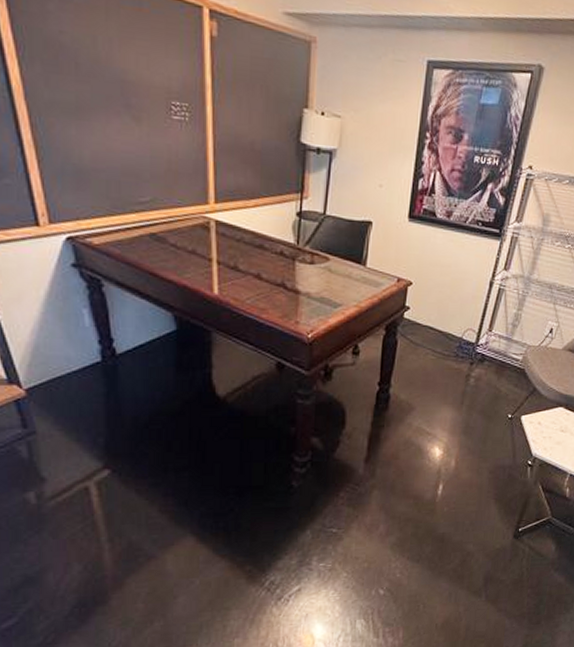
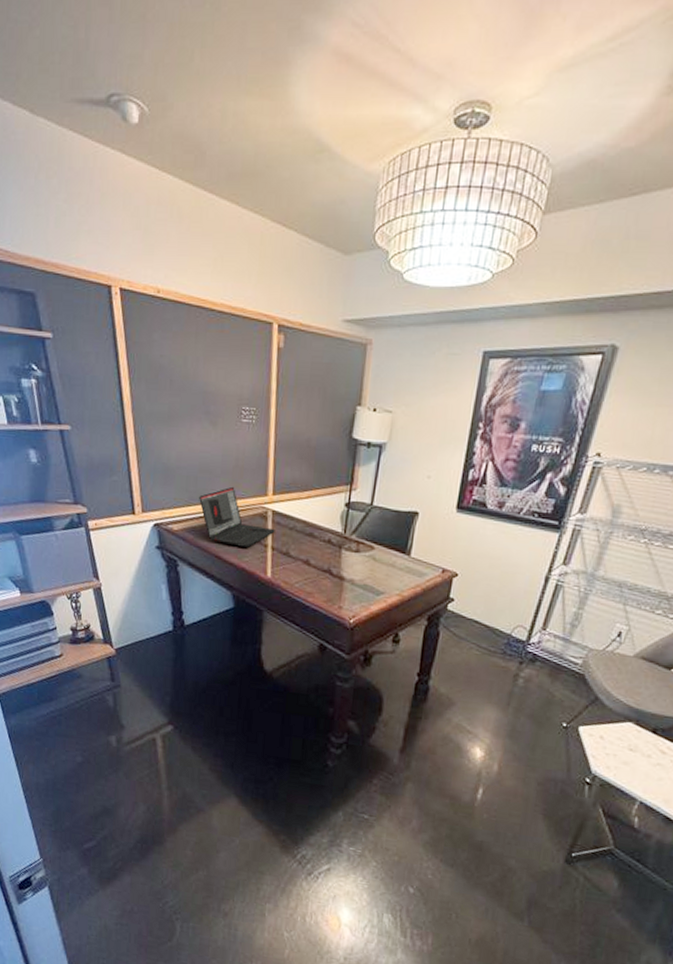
laptop: none [124,193,220,263] -> present [199,486,275,548]

